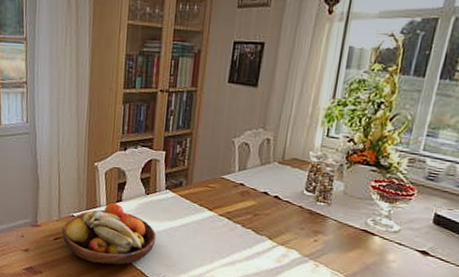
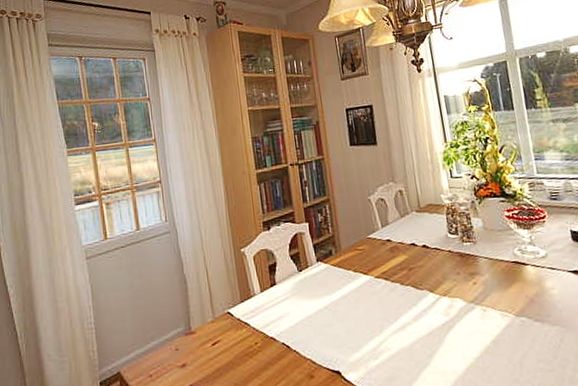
fruit bowl: present [62,202,156,265] -> none [218,288,320,364]

